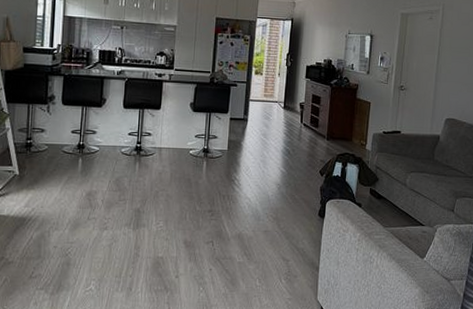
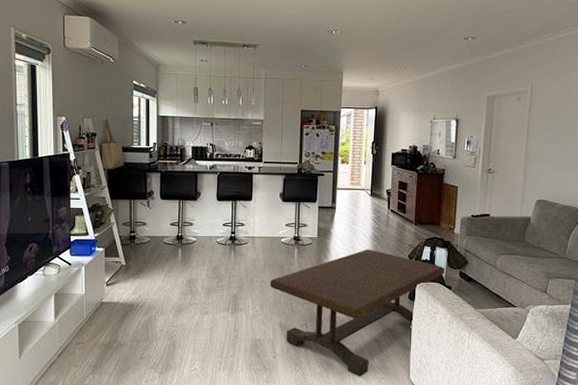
coffee table: none [175,163,356,298] -> present [269,249,445,377]

